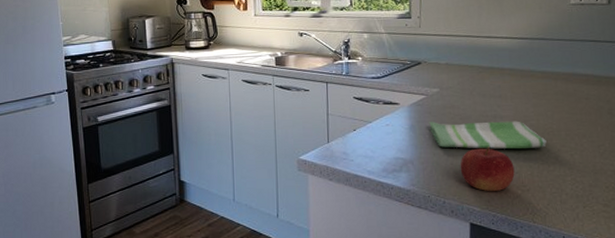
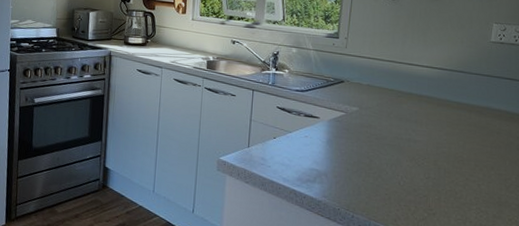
dish towel: present [429,121,547,149] -> none [346,138,456,175]
fruit: present [460,146,515,192] -> none [371,168,423,212]

